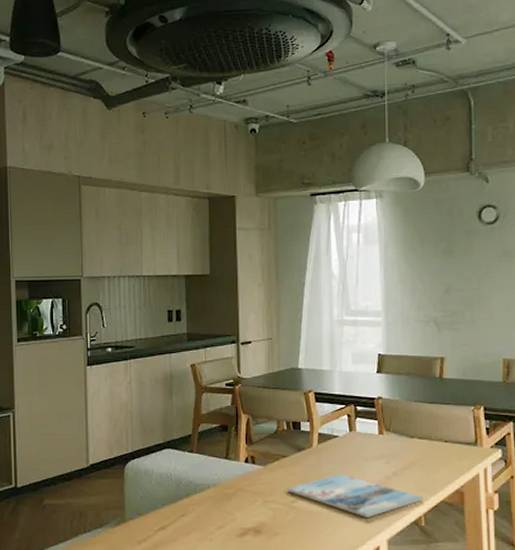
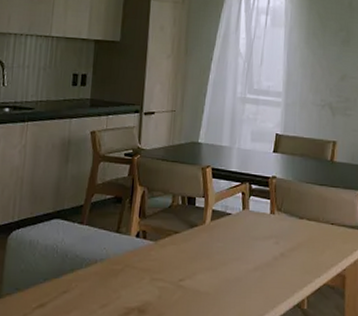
magazine: present [286,474,423,517] -> none [175,253,308,299]

